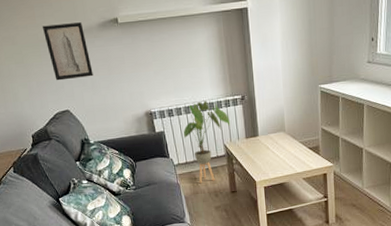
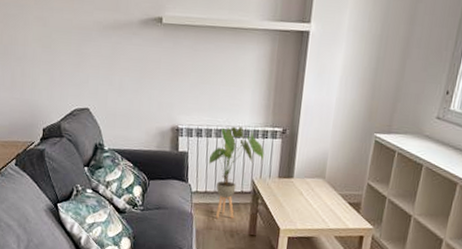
wall art: present [42,22,93,81] -> none [78,11,124,77]

